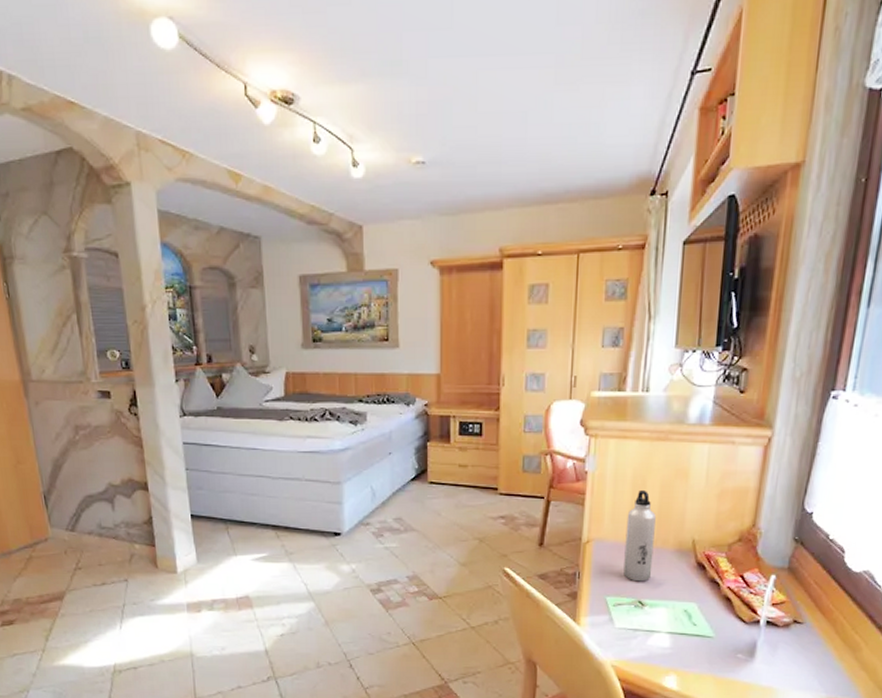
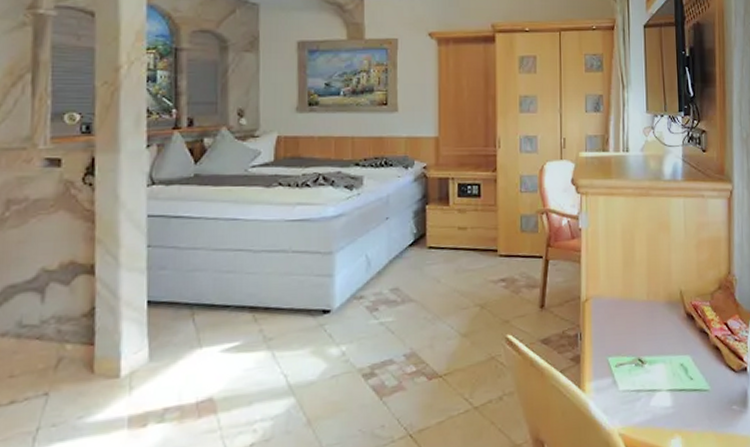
water bottle: present [623,489,656,582] -> none [620,243,648,338]

